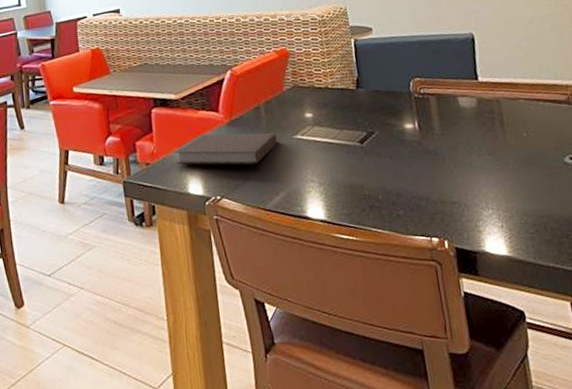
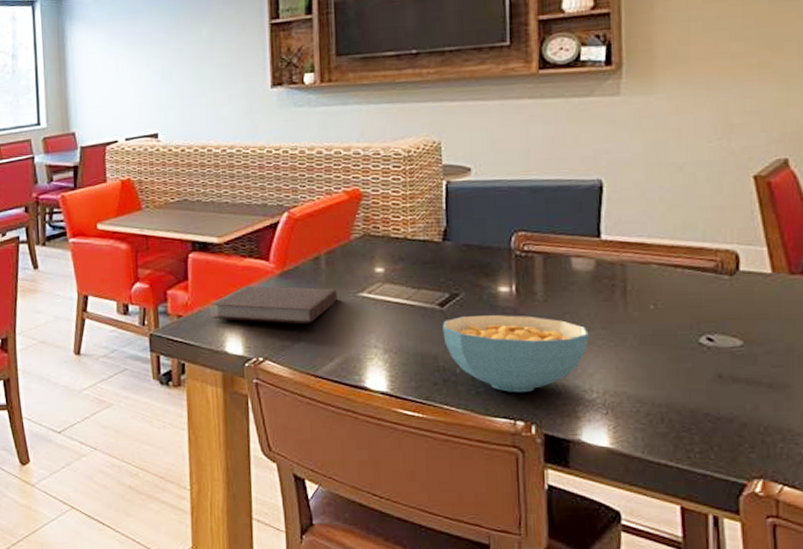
cereal bowl: none [364,147,480,213] -> present [443,315,589,392]

